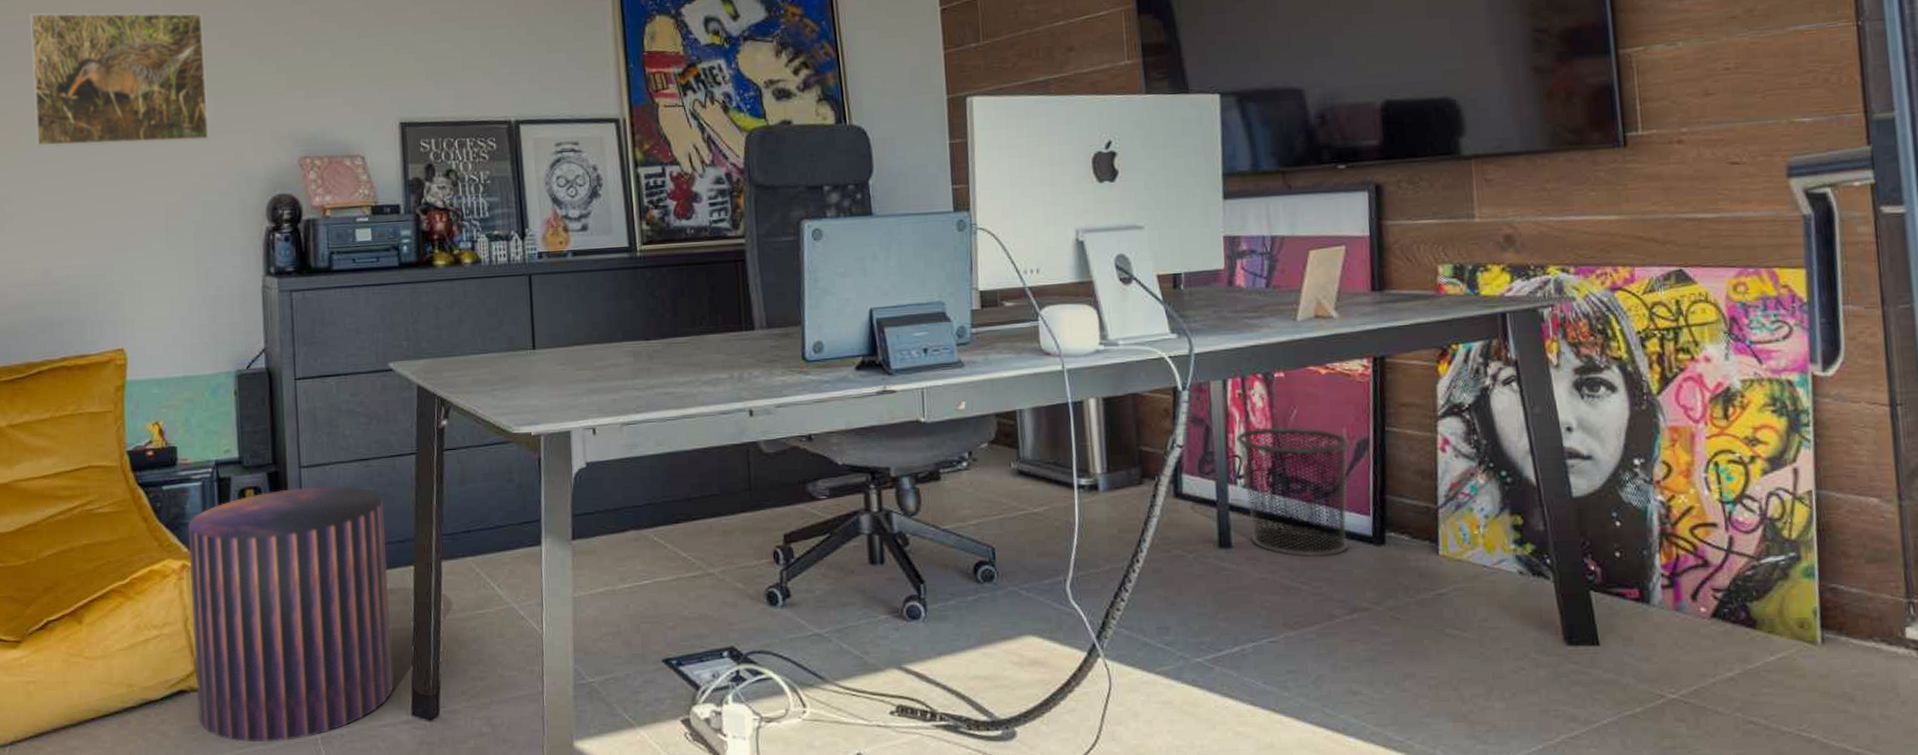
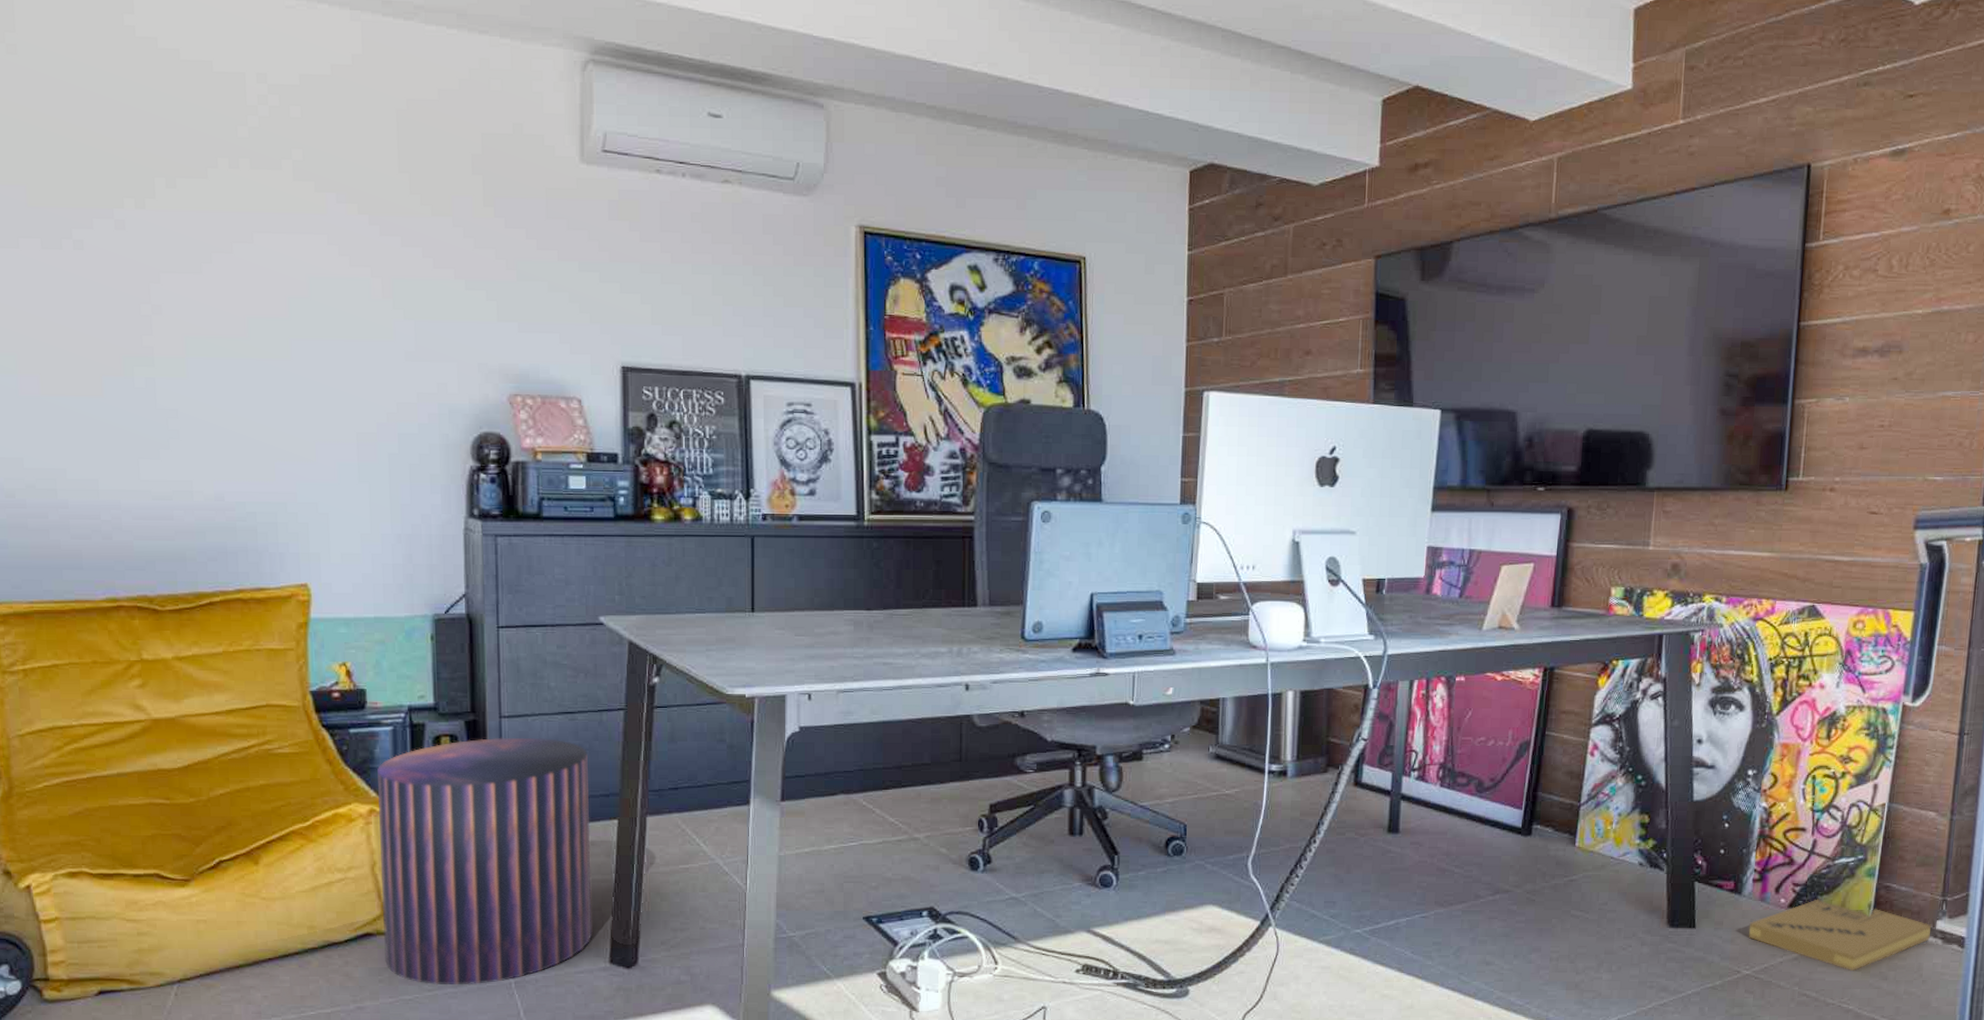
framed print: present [29,12,209,147] -> none [197,205,409,368]
waste bin: present [1235,426,1349,557] -> none [1414,726,1513,845]
cardboard box: none [1665,604,1900,691] -> present [1748,898,1931,971]

